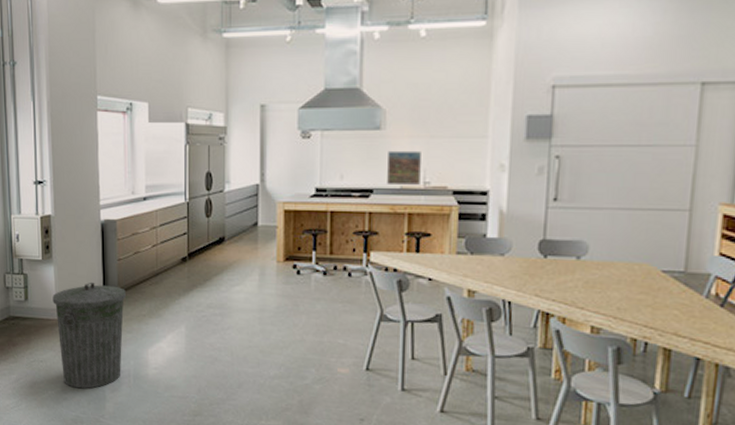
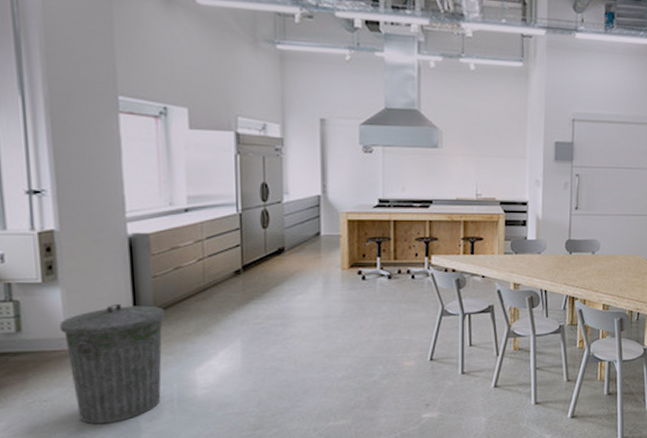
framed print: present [387,150,421,186] -> none [445,166,473,198]

